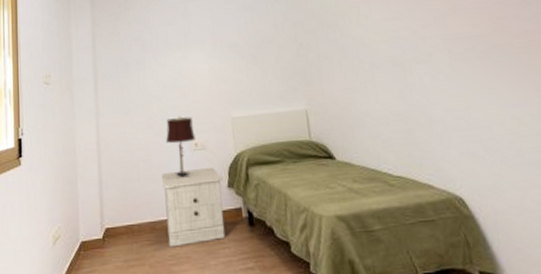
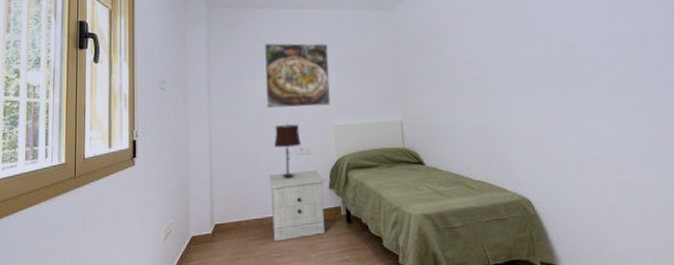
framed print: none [152,27,226,101] -> present [264,42,331,108]

